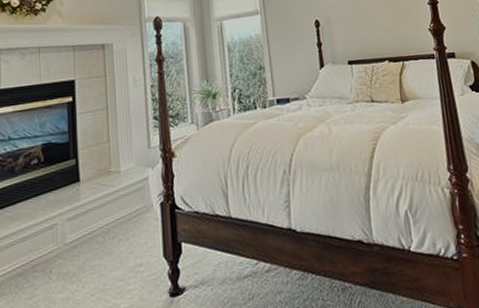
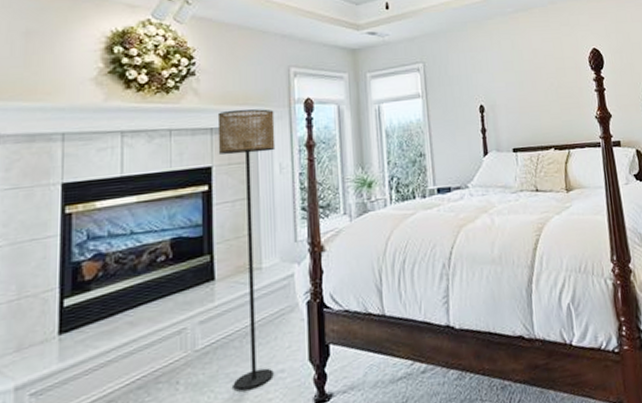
floor lamp: none [78,27,133,281] -> present [217,109,276,390]

